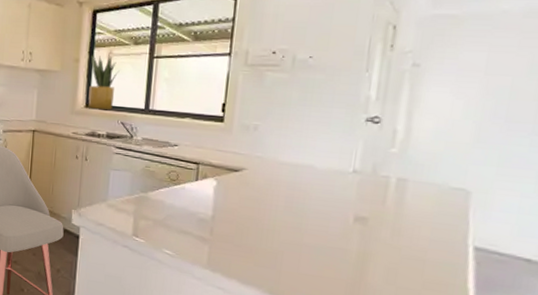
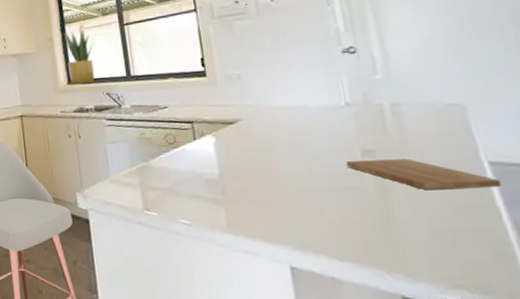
cutting board: none [335,224,480,271] -> present [345,158,502,189]

